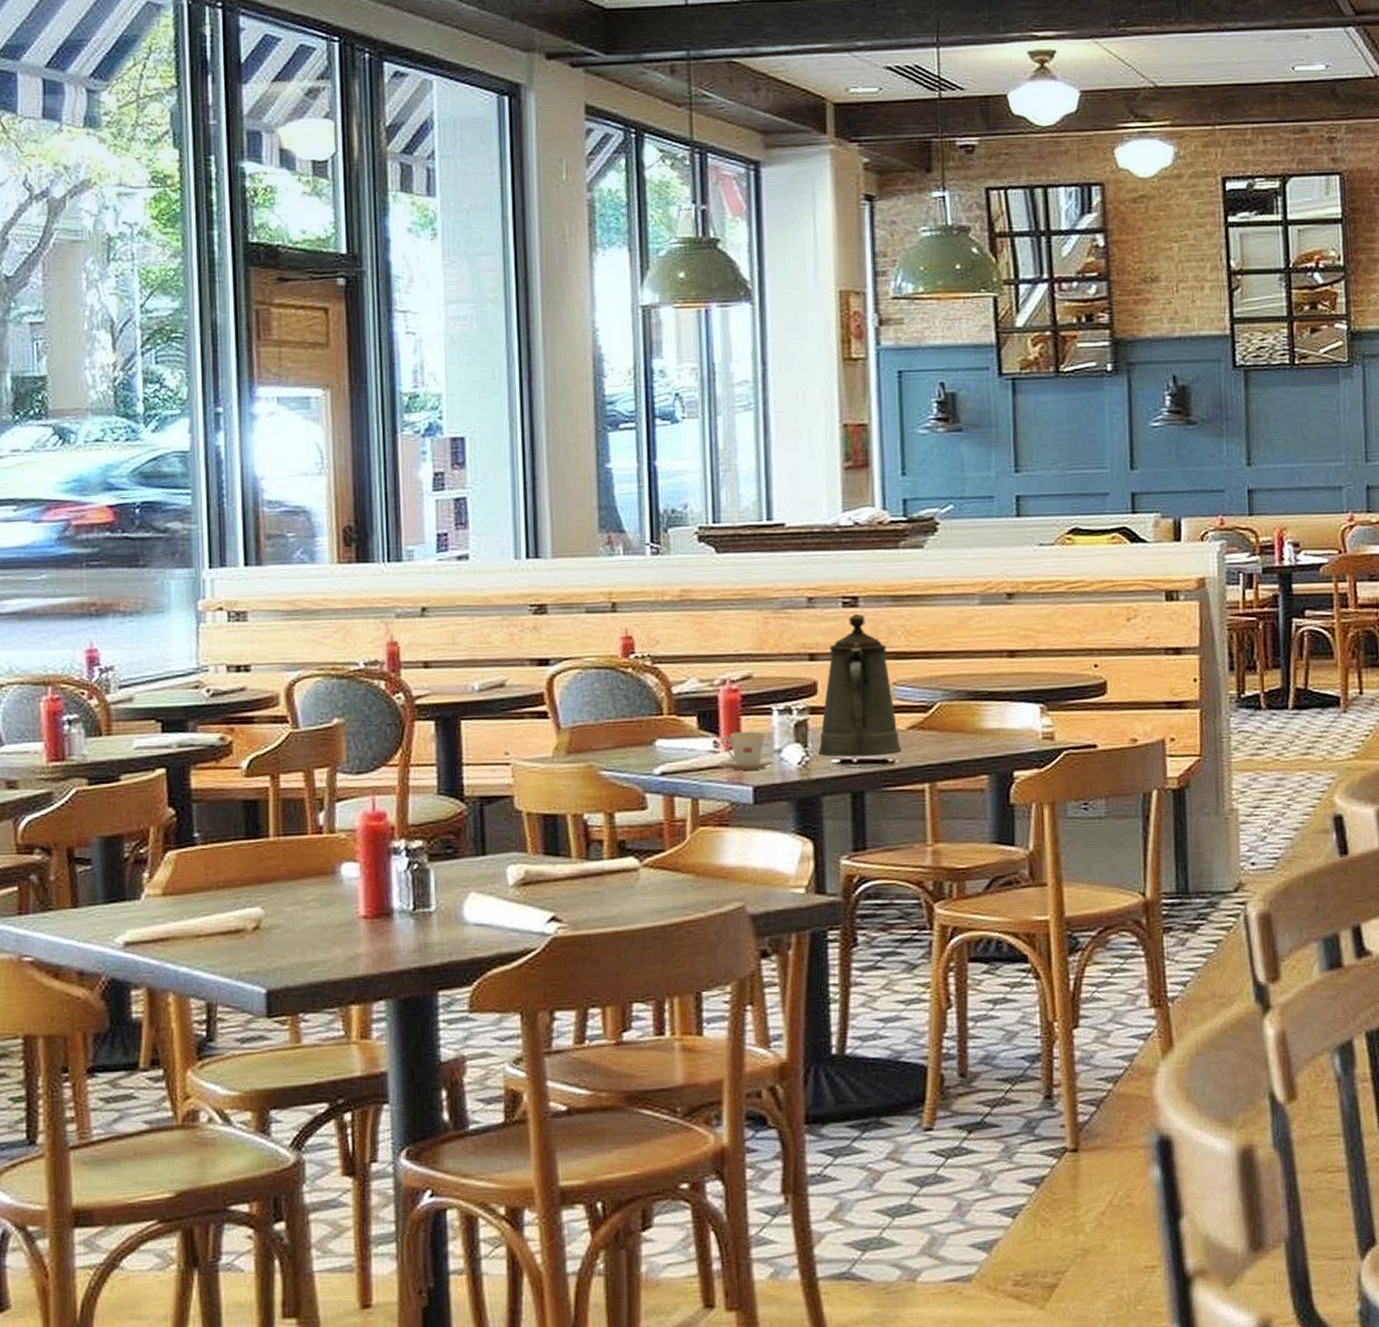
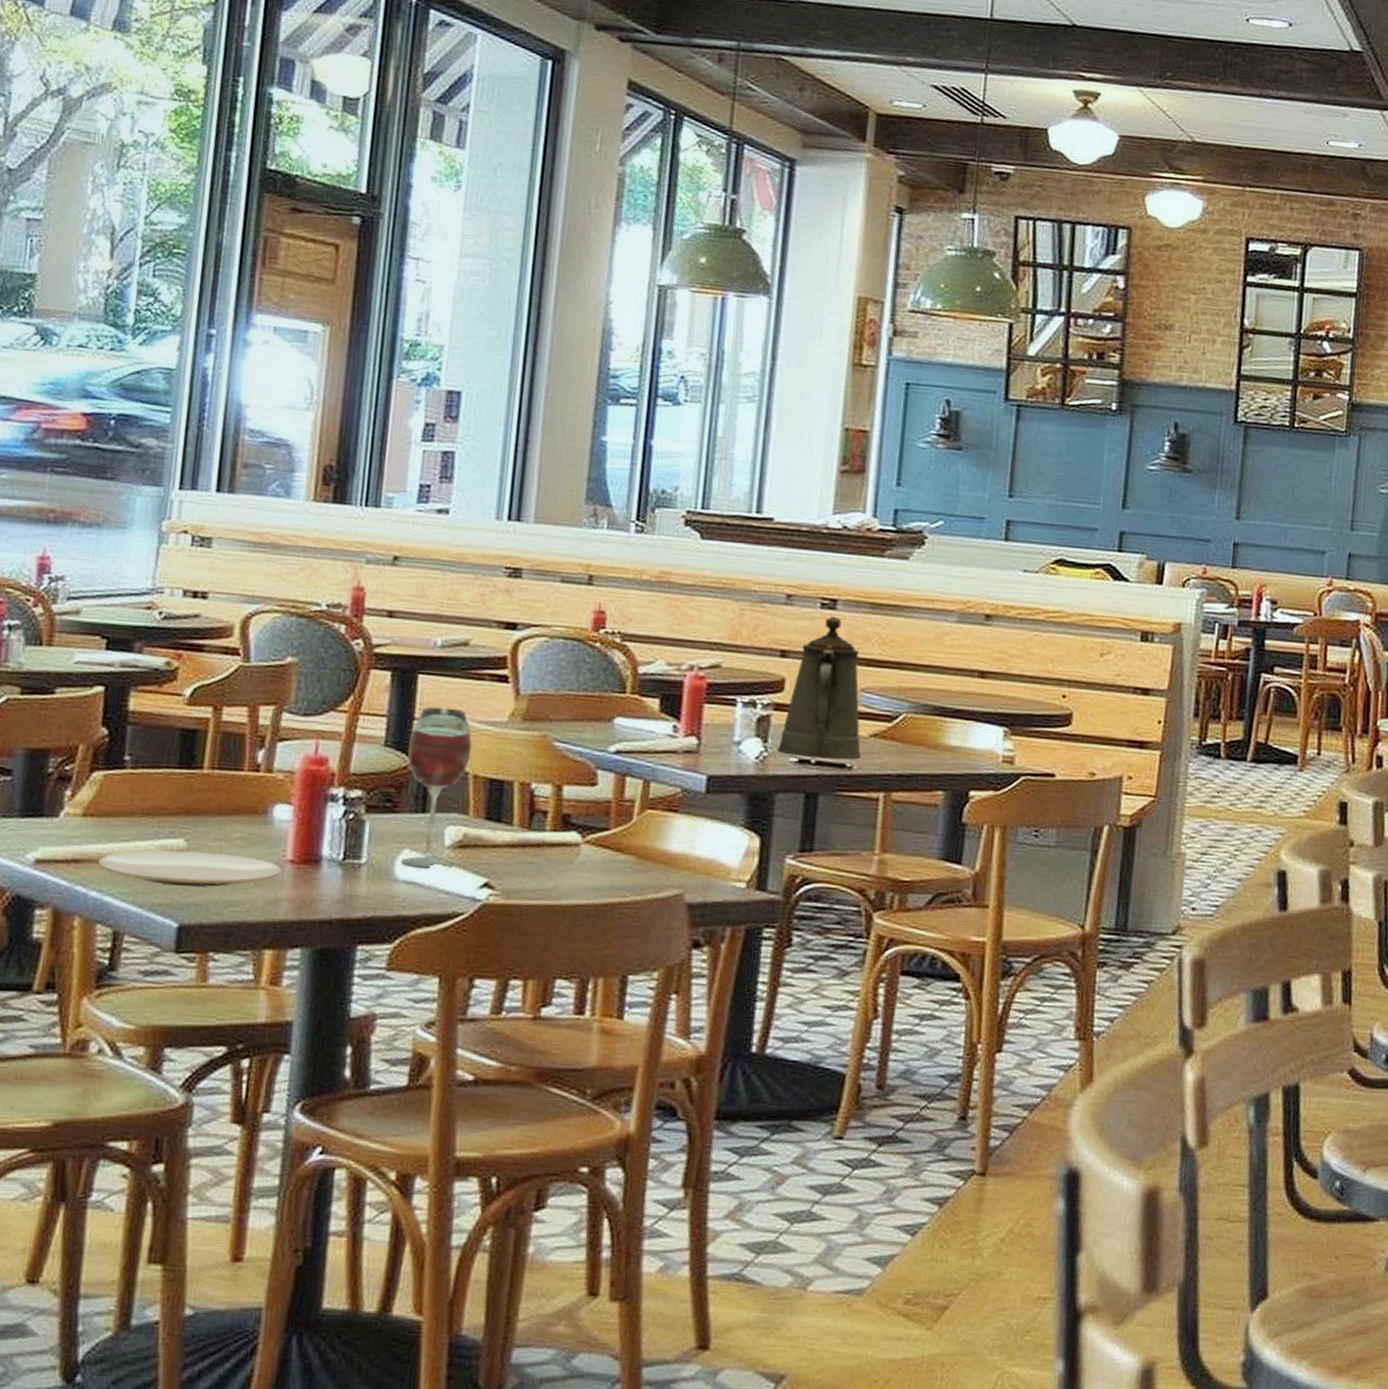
plate: none [183,916,357,953] -> present [98,850,283,887]
wineglass: none [461,749,521,911] -> present [401,706,472,869]
teacup: present [720,731,776,771] -> none [677,719,734,760]

